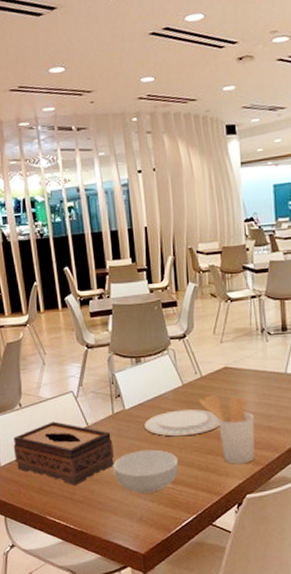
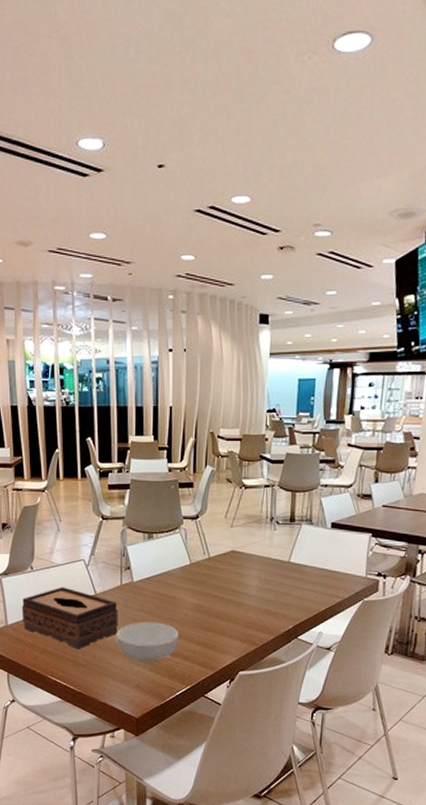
plate: present [144,409,220,437] -> none [150,587,222,613]
utensil holder: present [199,394,255,464] -> none [204,575,255,643]

